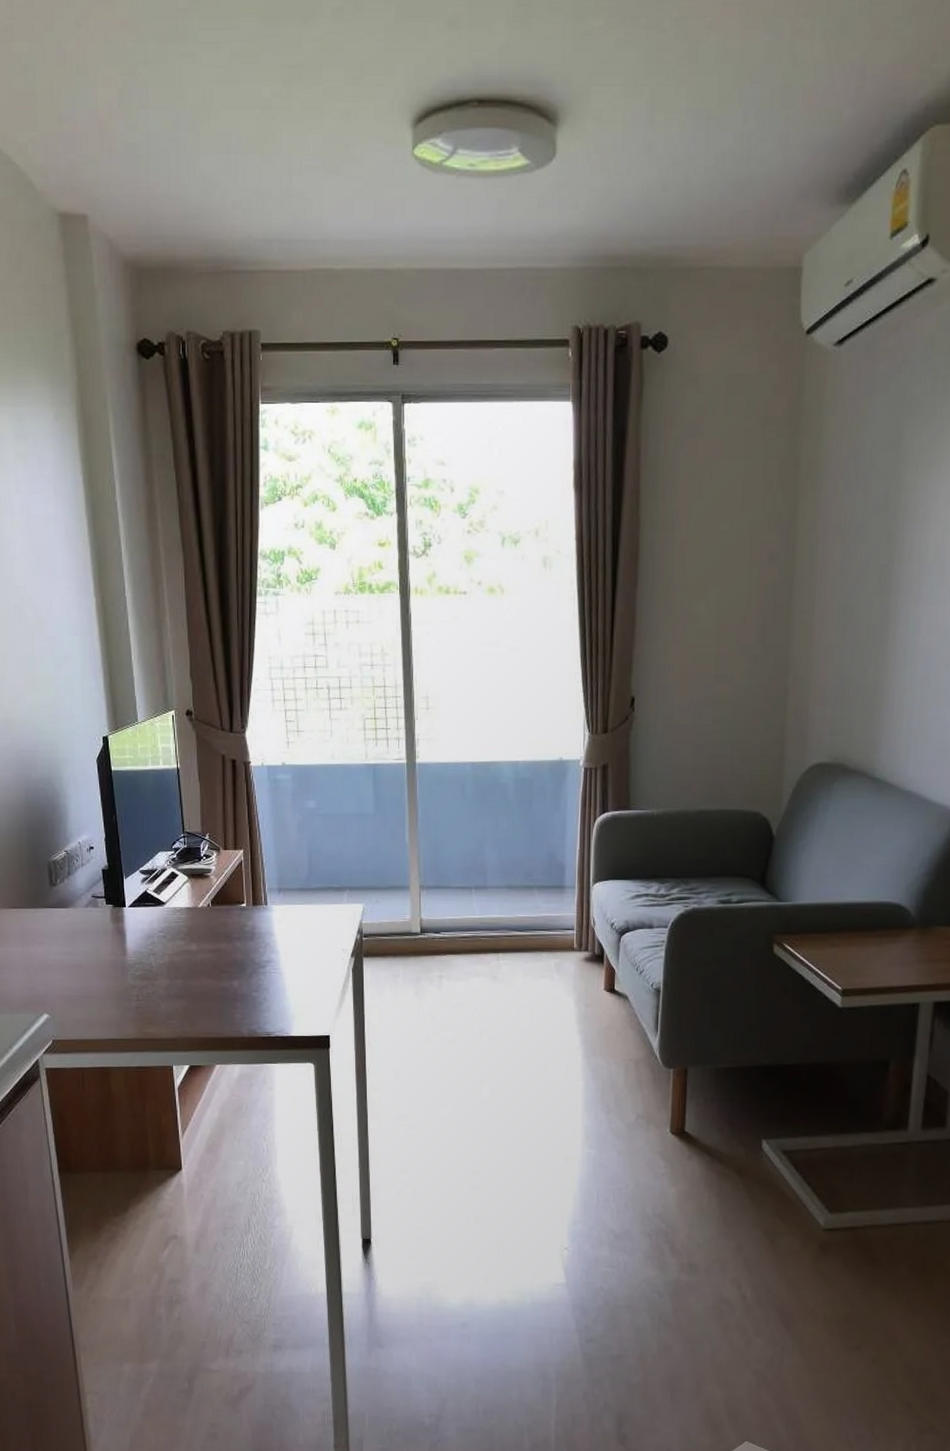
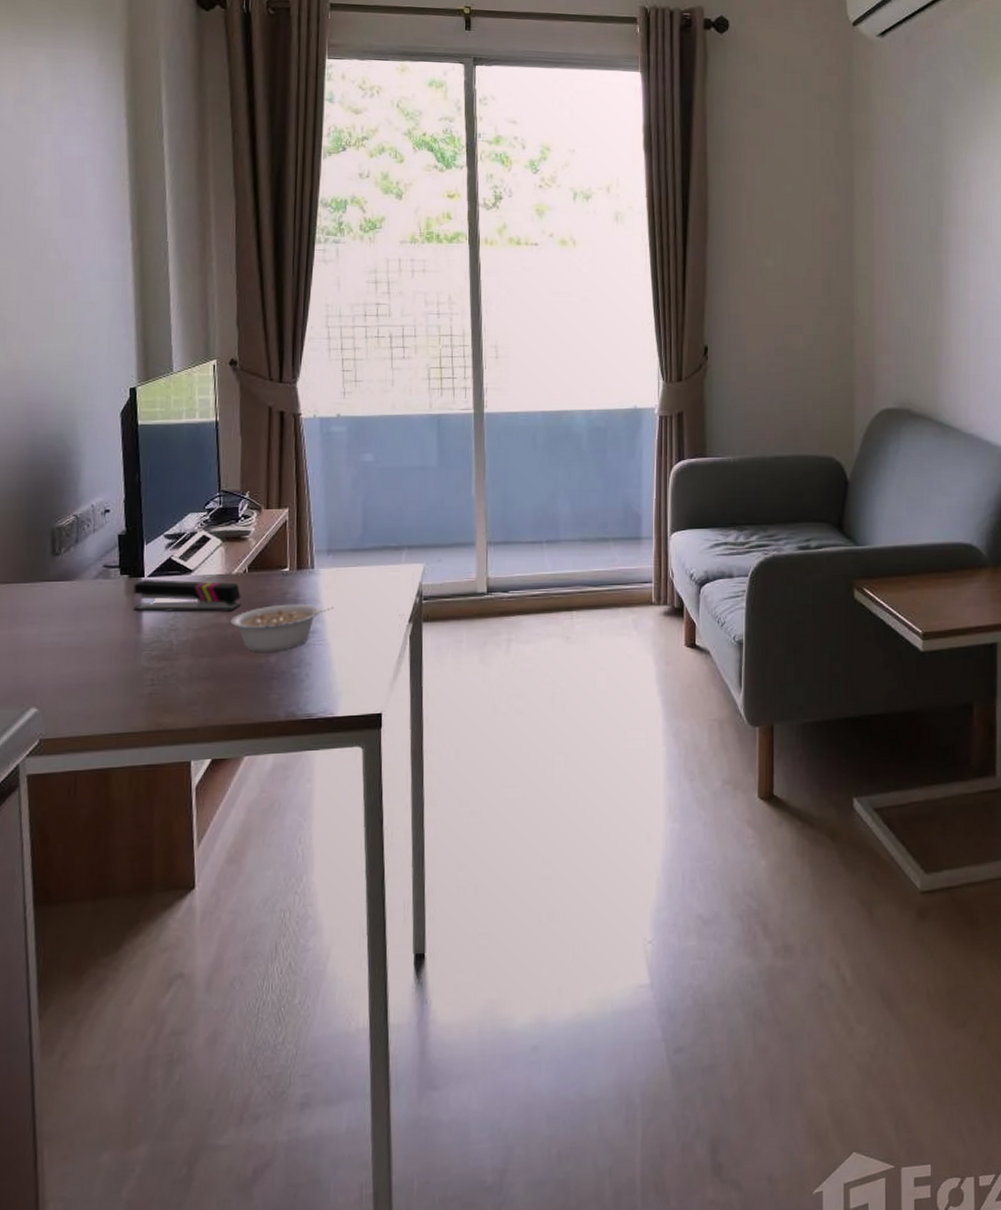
stapler: none [118,910,207,940] -> present [133,580,241,612]
legume: none [199,935,286,977] -> present [230,603,335,652]

